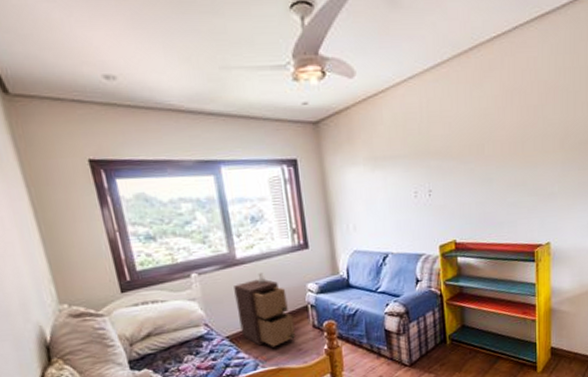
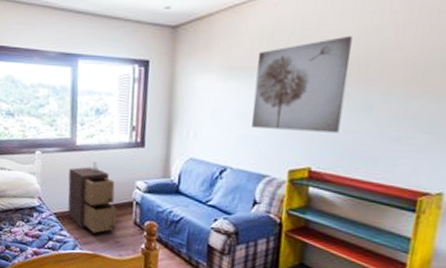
wall art: none [396,119,471,212] -> present [251,35,352,133]

